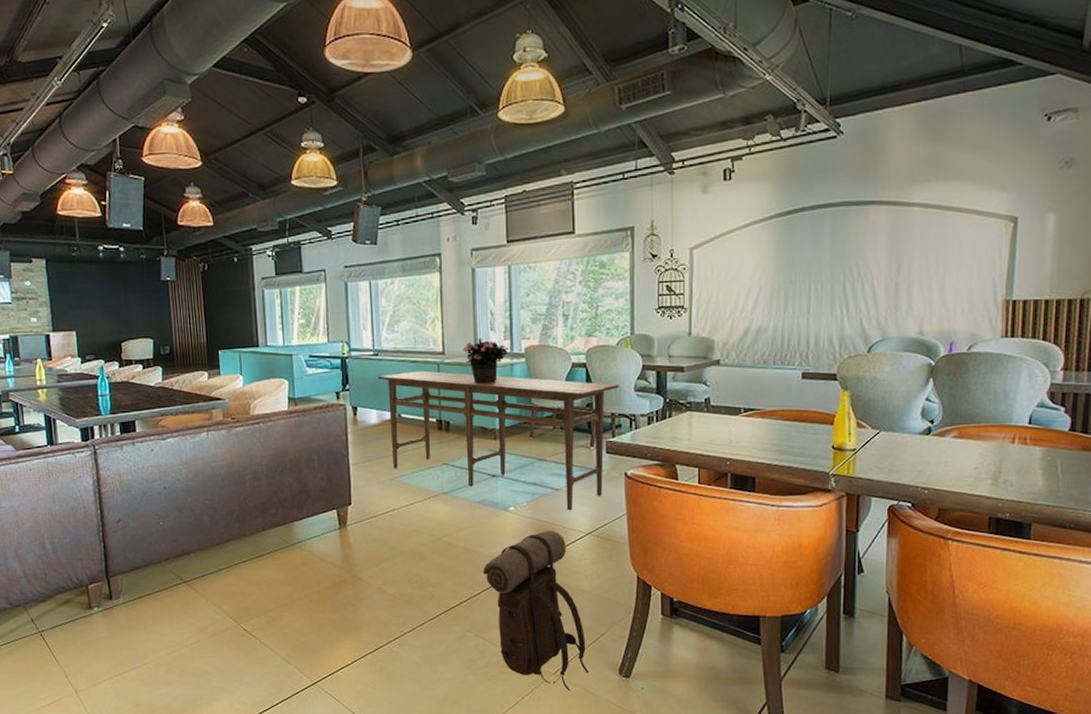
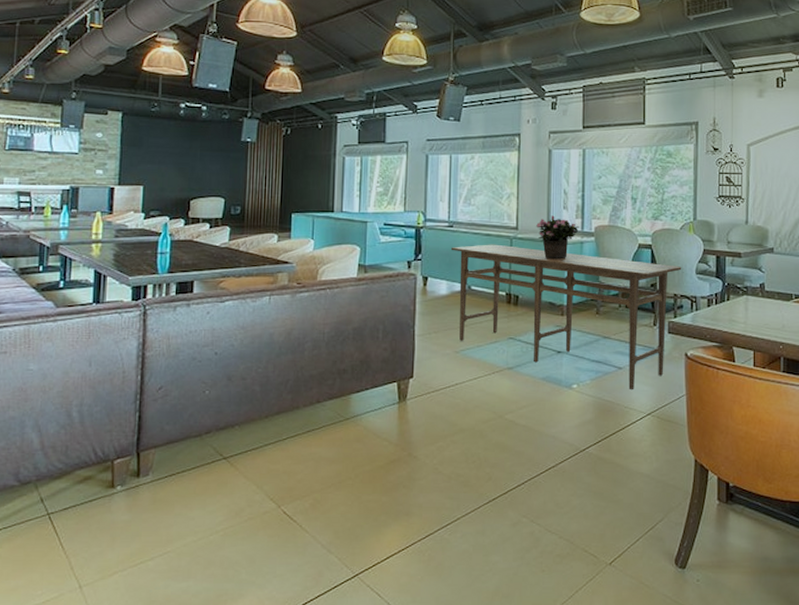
backpack: present [482,530,589,691] -> none [542,409,645,583]

